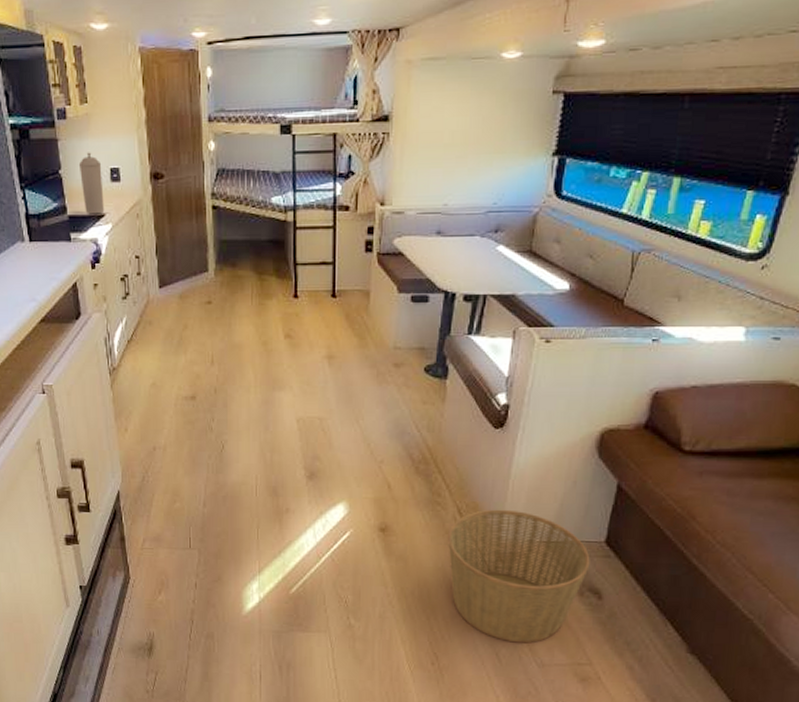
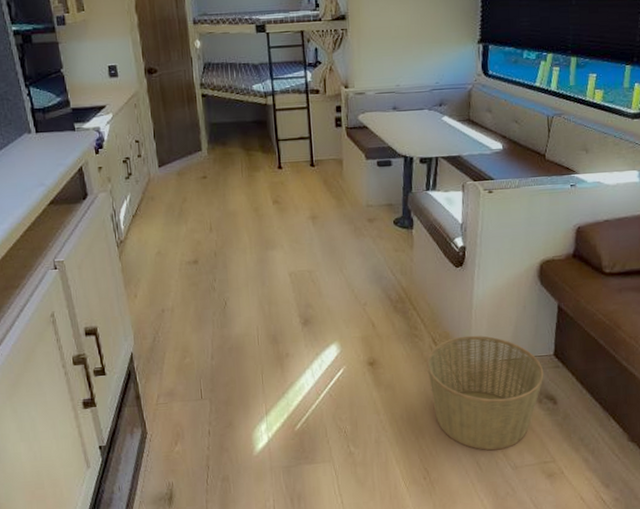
canister: present [78,152,105,214] -> none [78,52,105,106]

